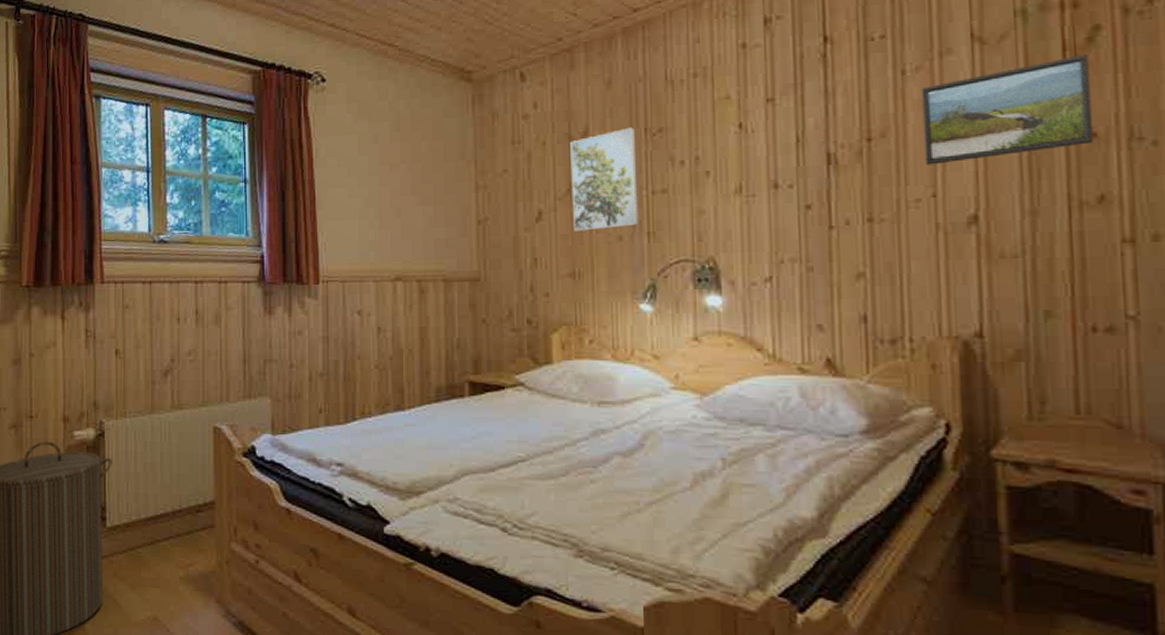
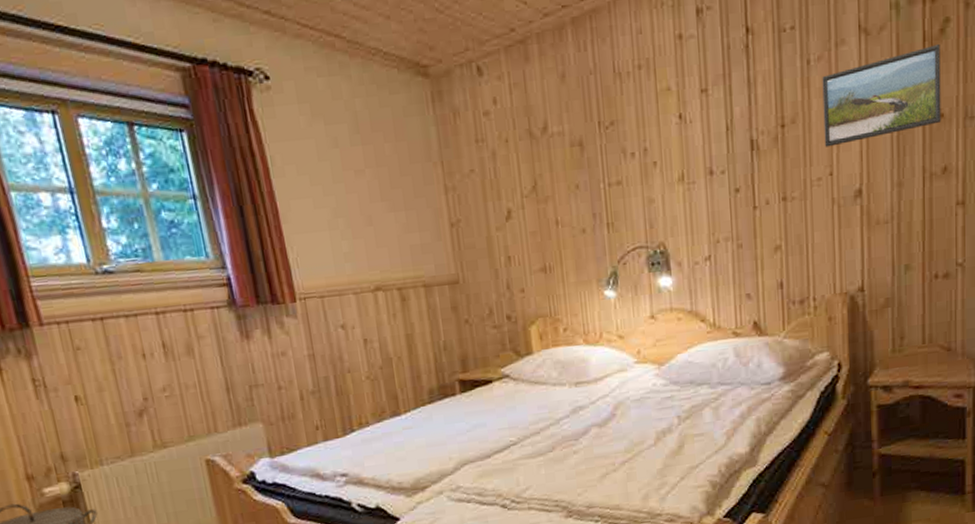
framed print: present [570,127,639,231] -> none [531,121,599,227]

